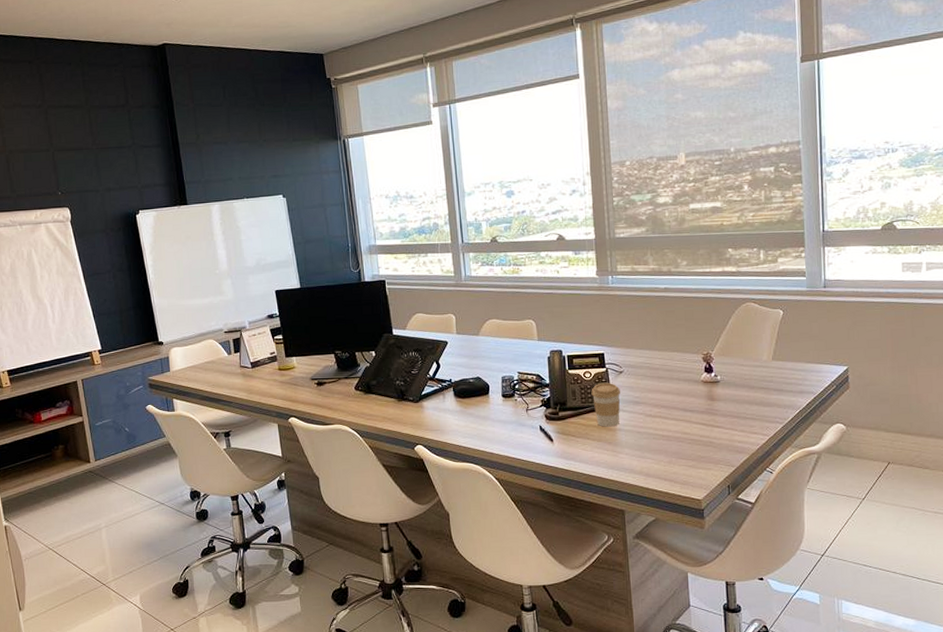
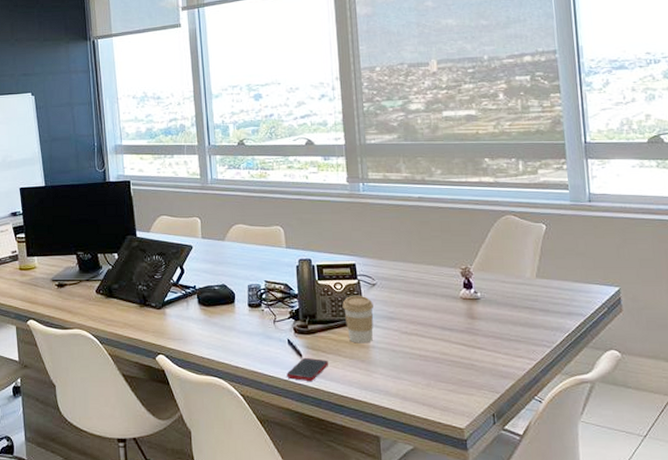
cell phone: none [539,441,579,463] -> present [287,357,329,381]

